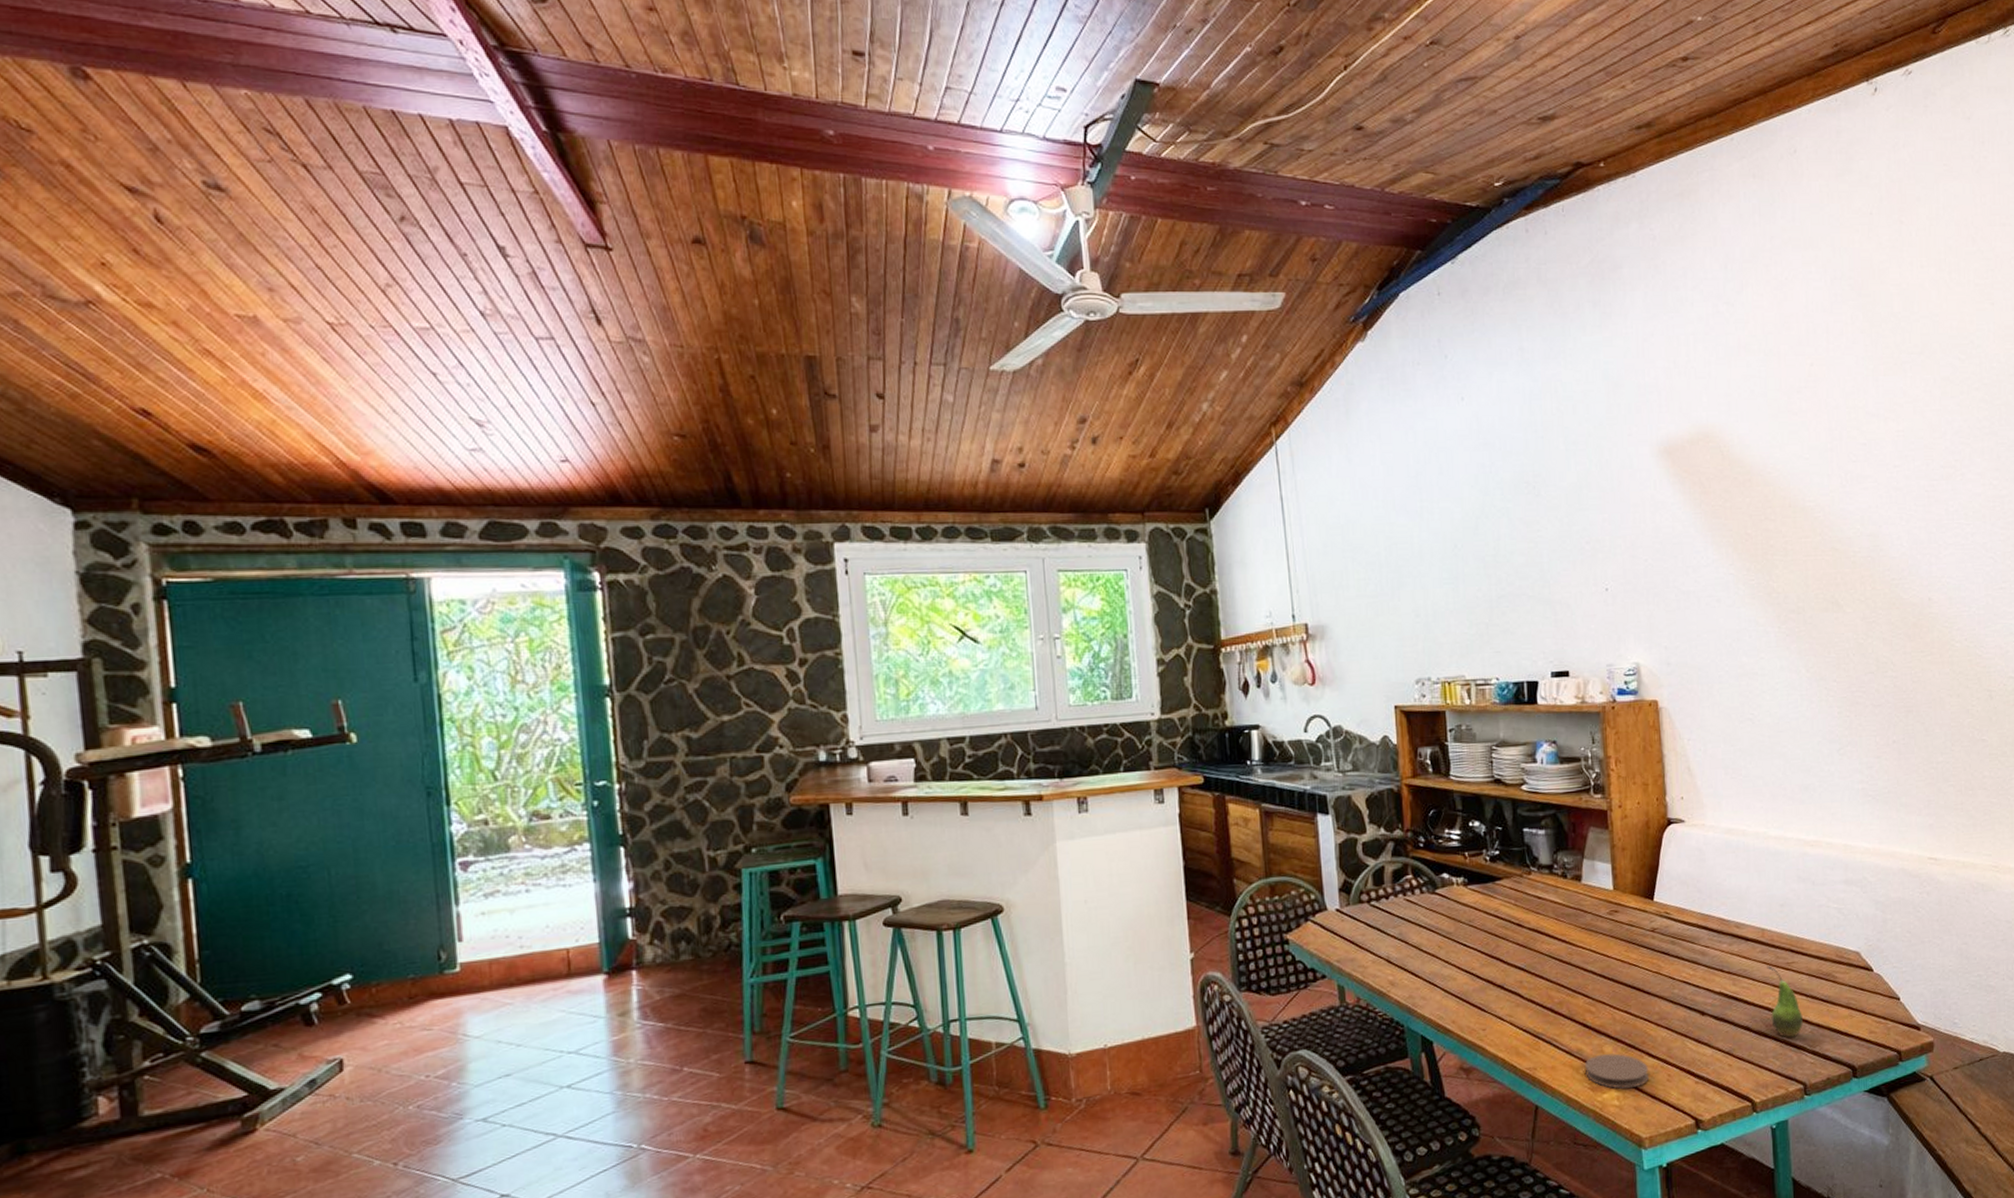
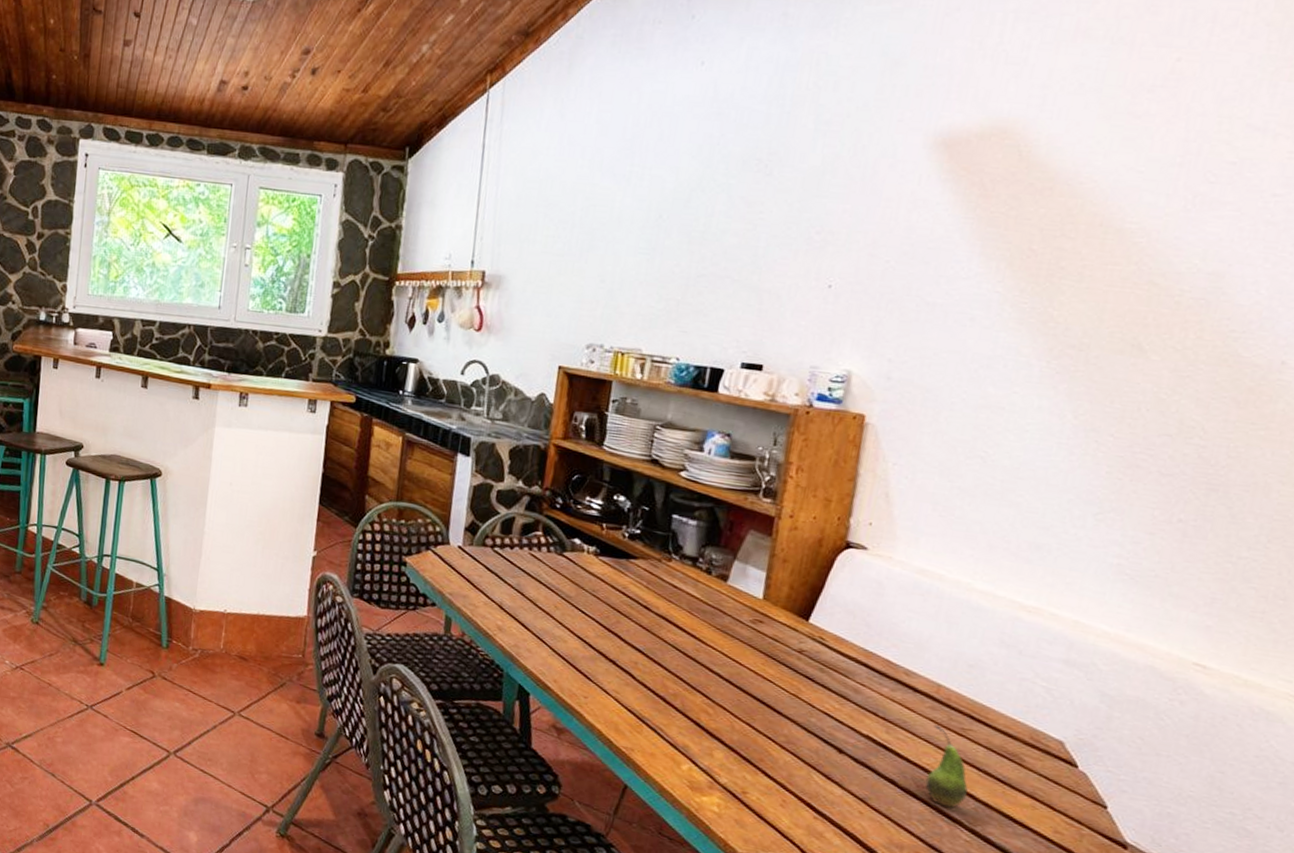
coaster: present [1585,1053,1650,1089] -> none [687,756,761,802]

